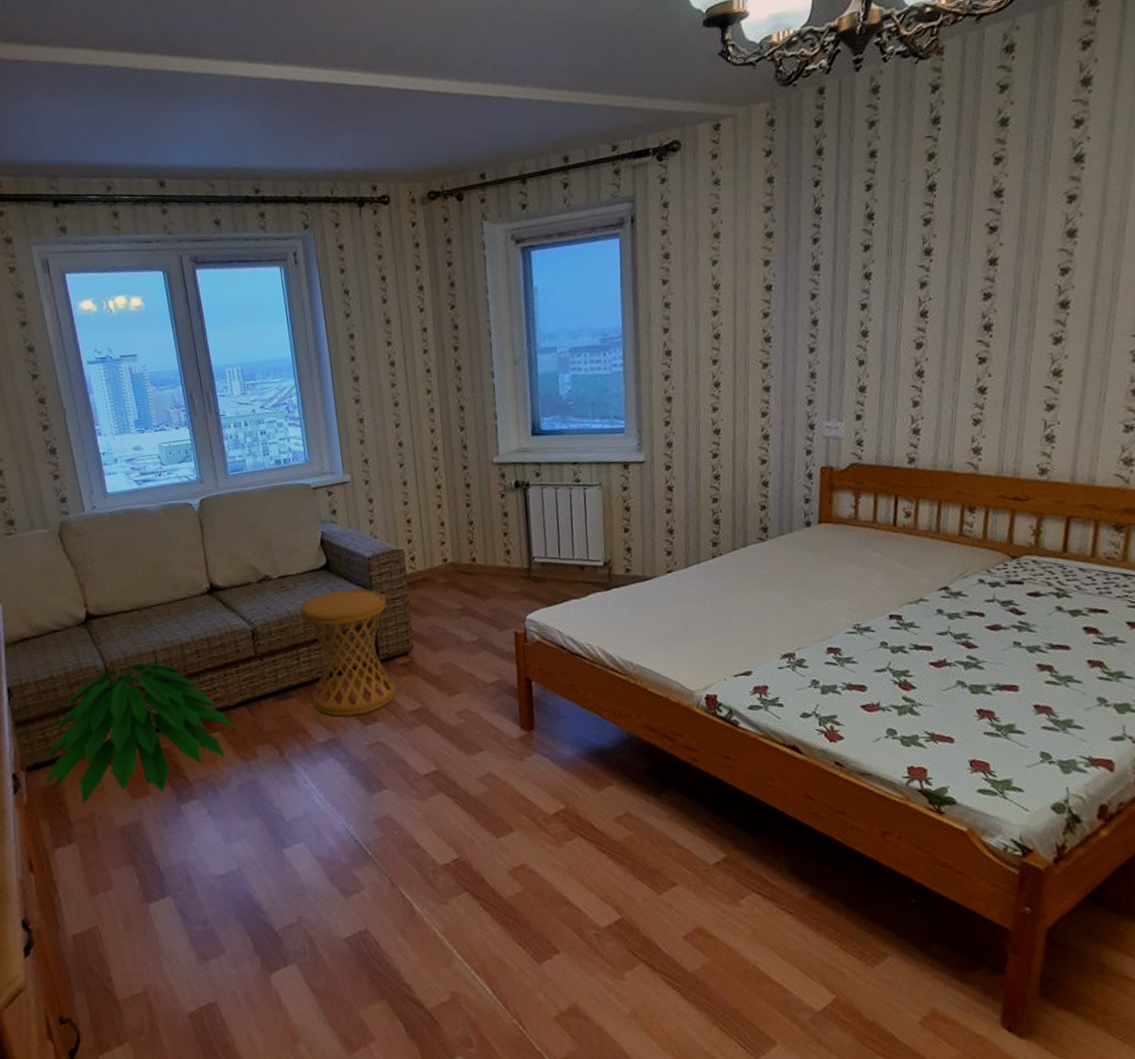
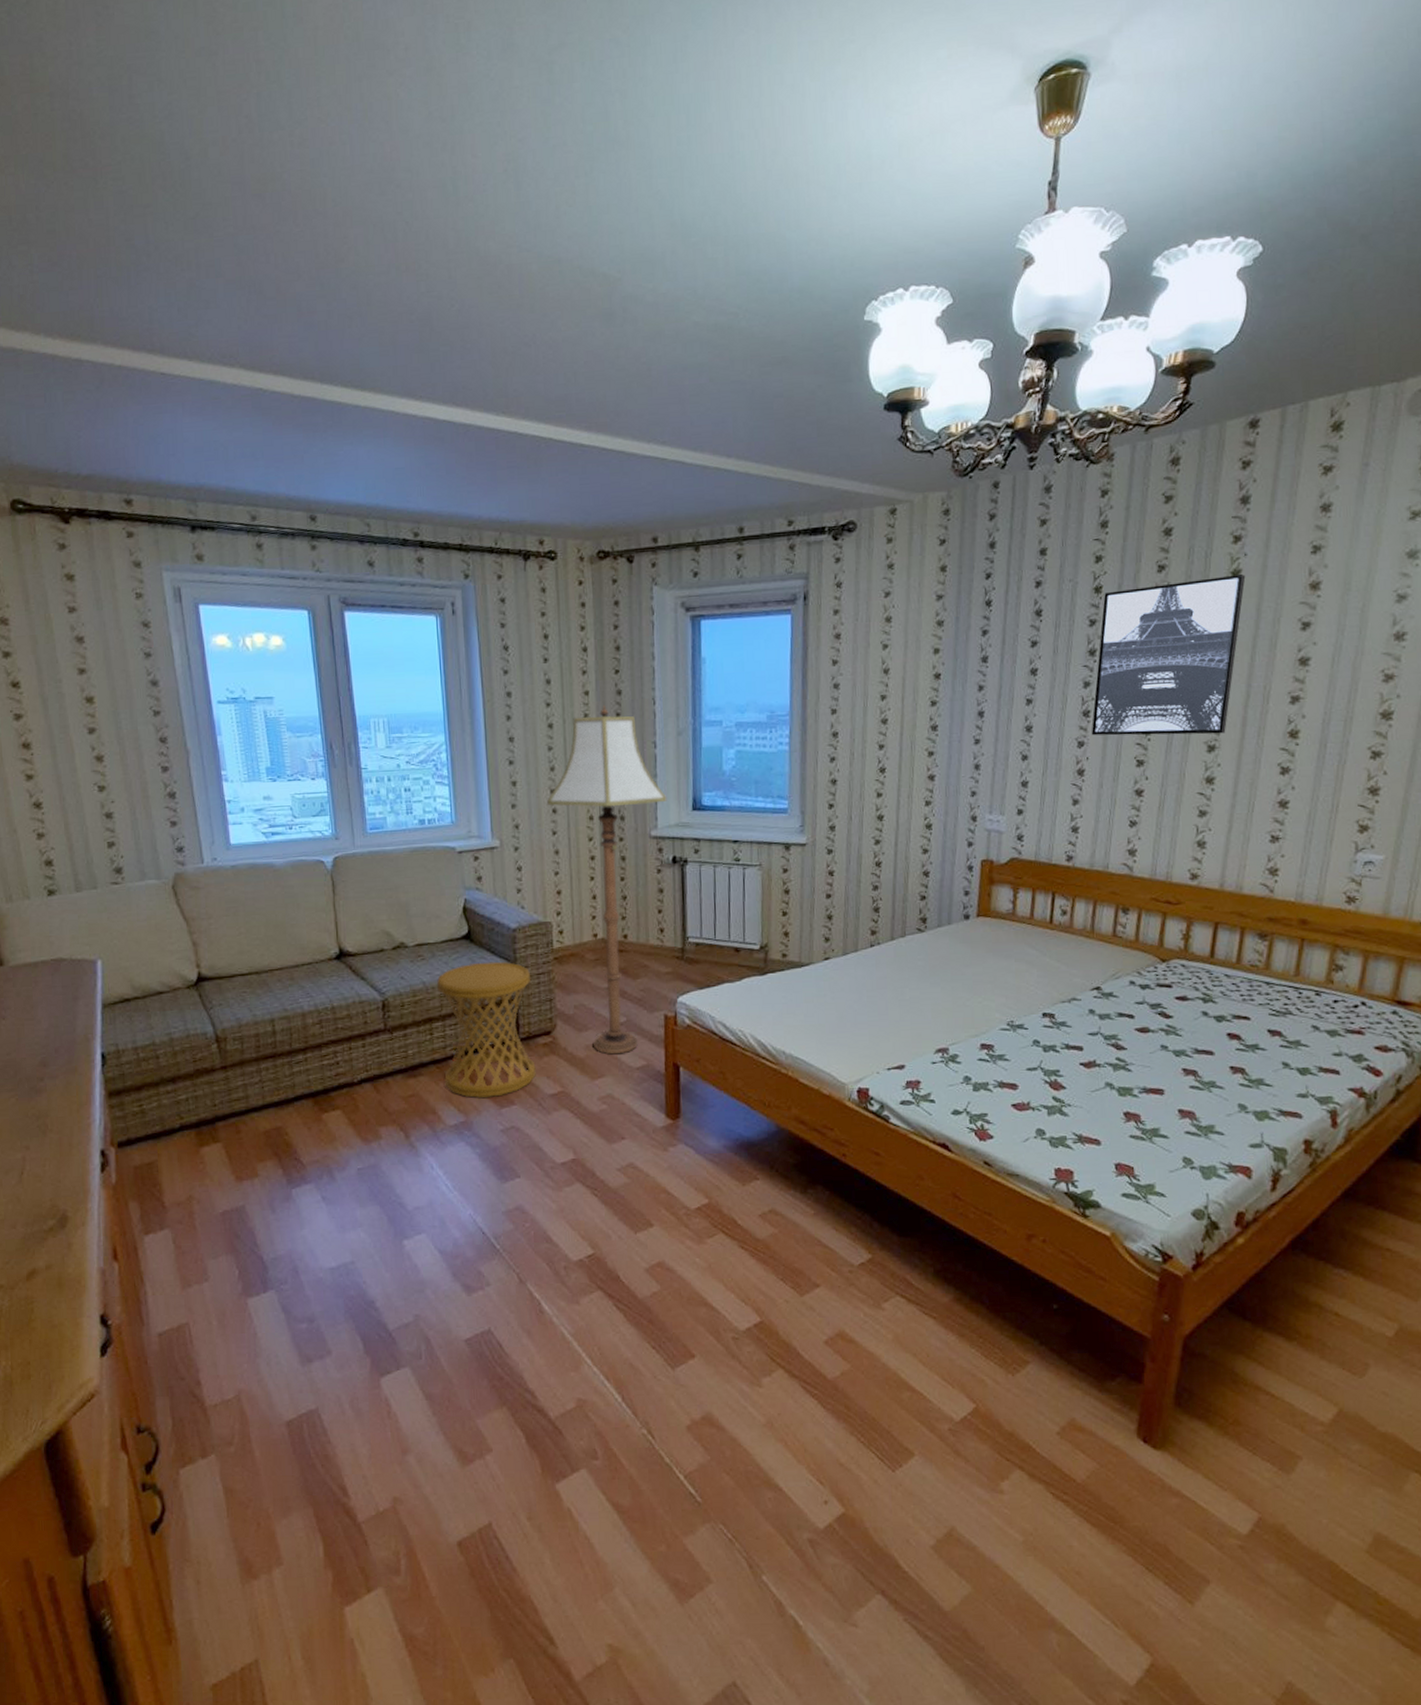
indoor plant: present [45,660,236,805] -> none [138,1028,358,1187]
floor lamp: none [393,340,507,672] -> present [547,705,667,1055]
wall art: none [929,159,1089,336] -> present [1091,574,1246,736]

